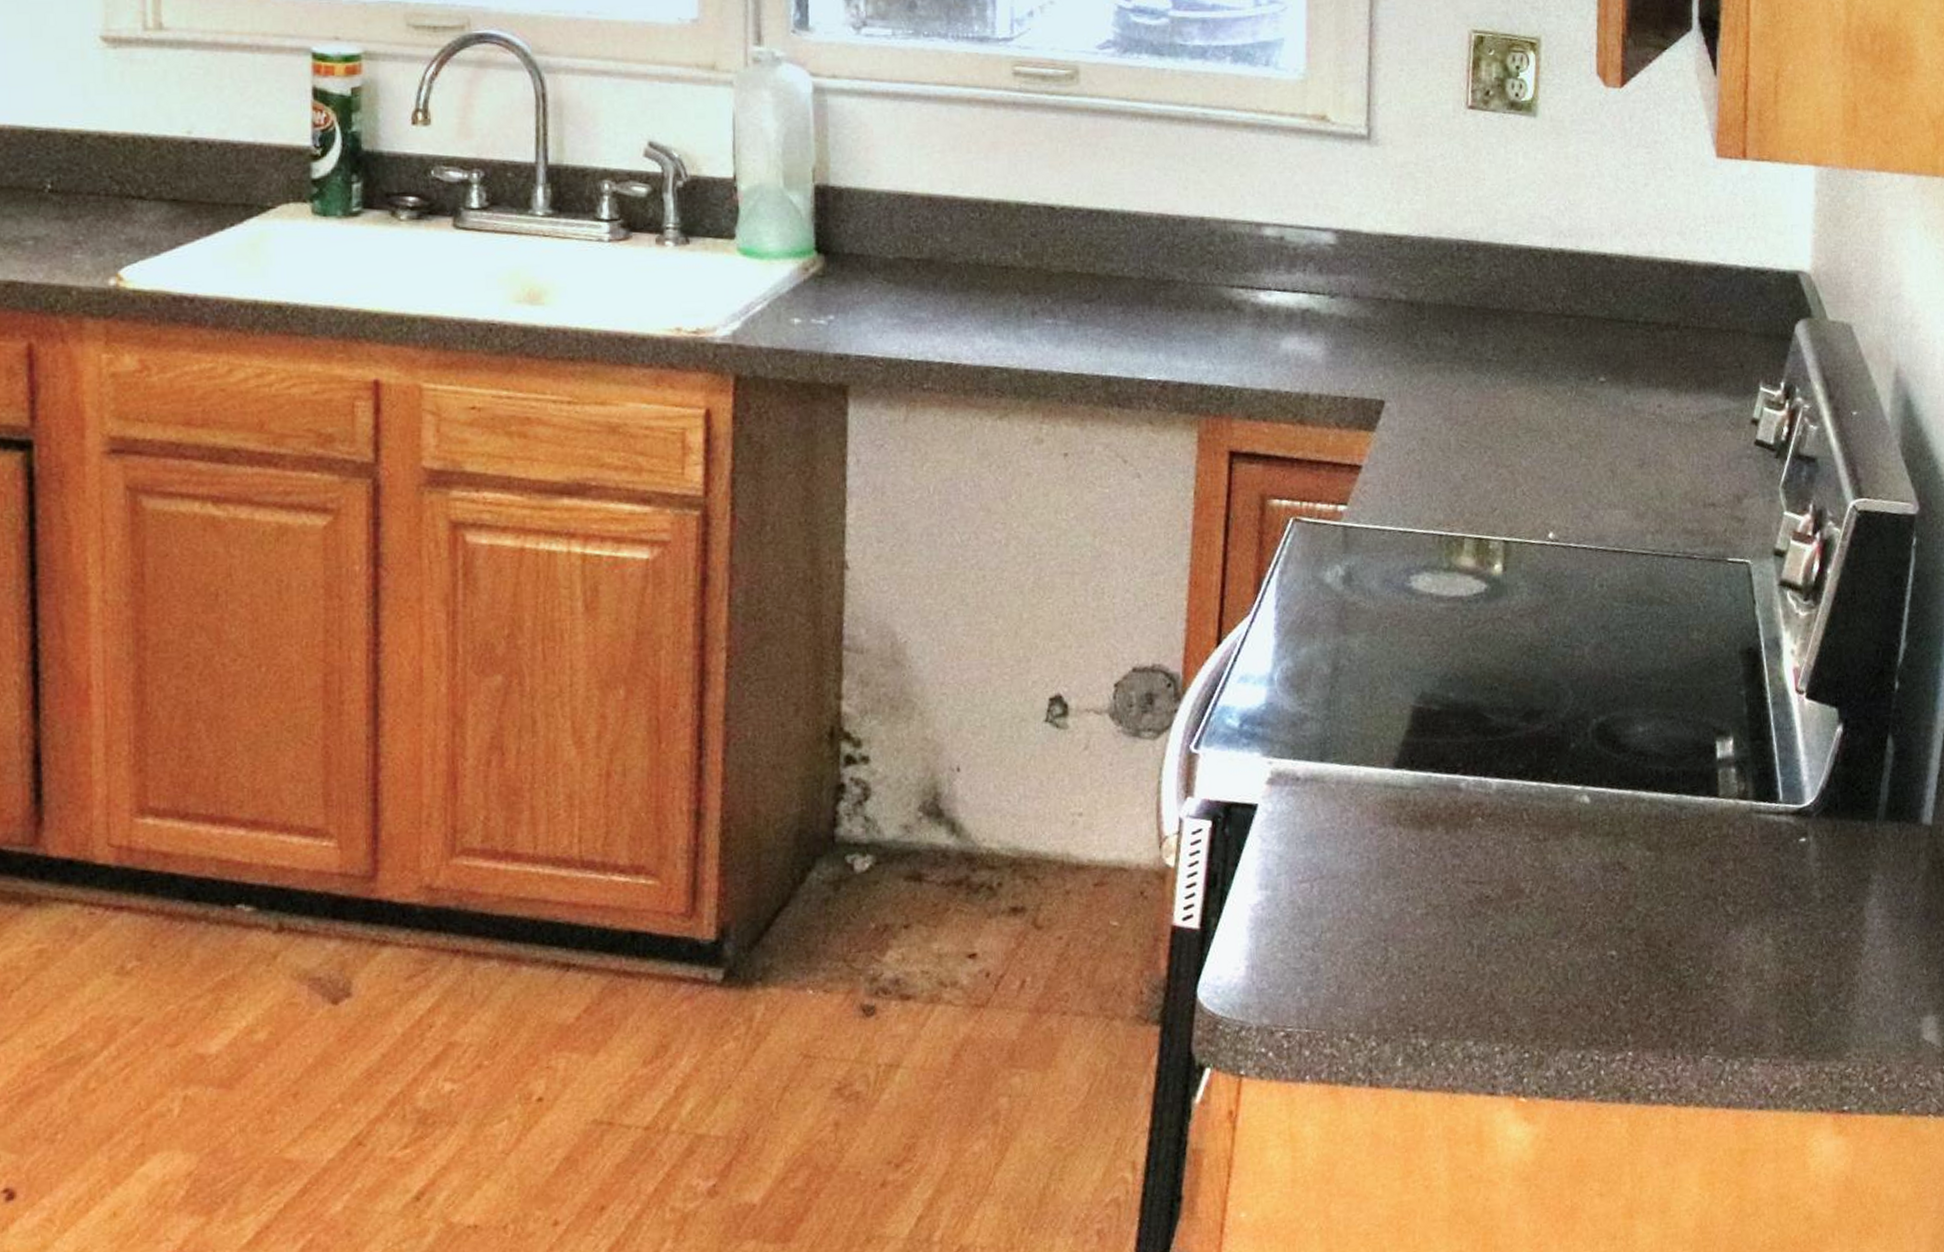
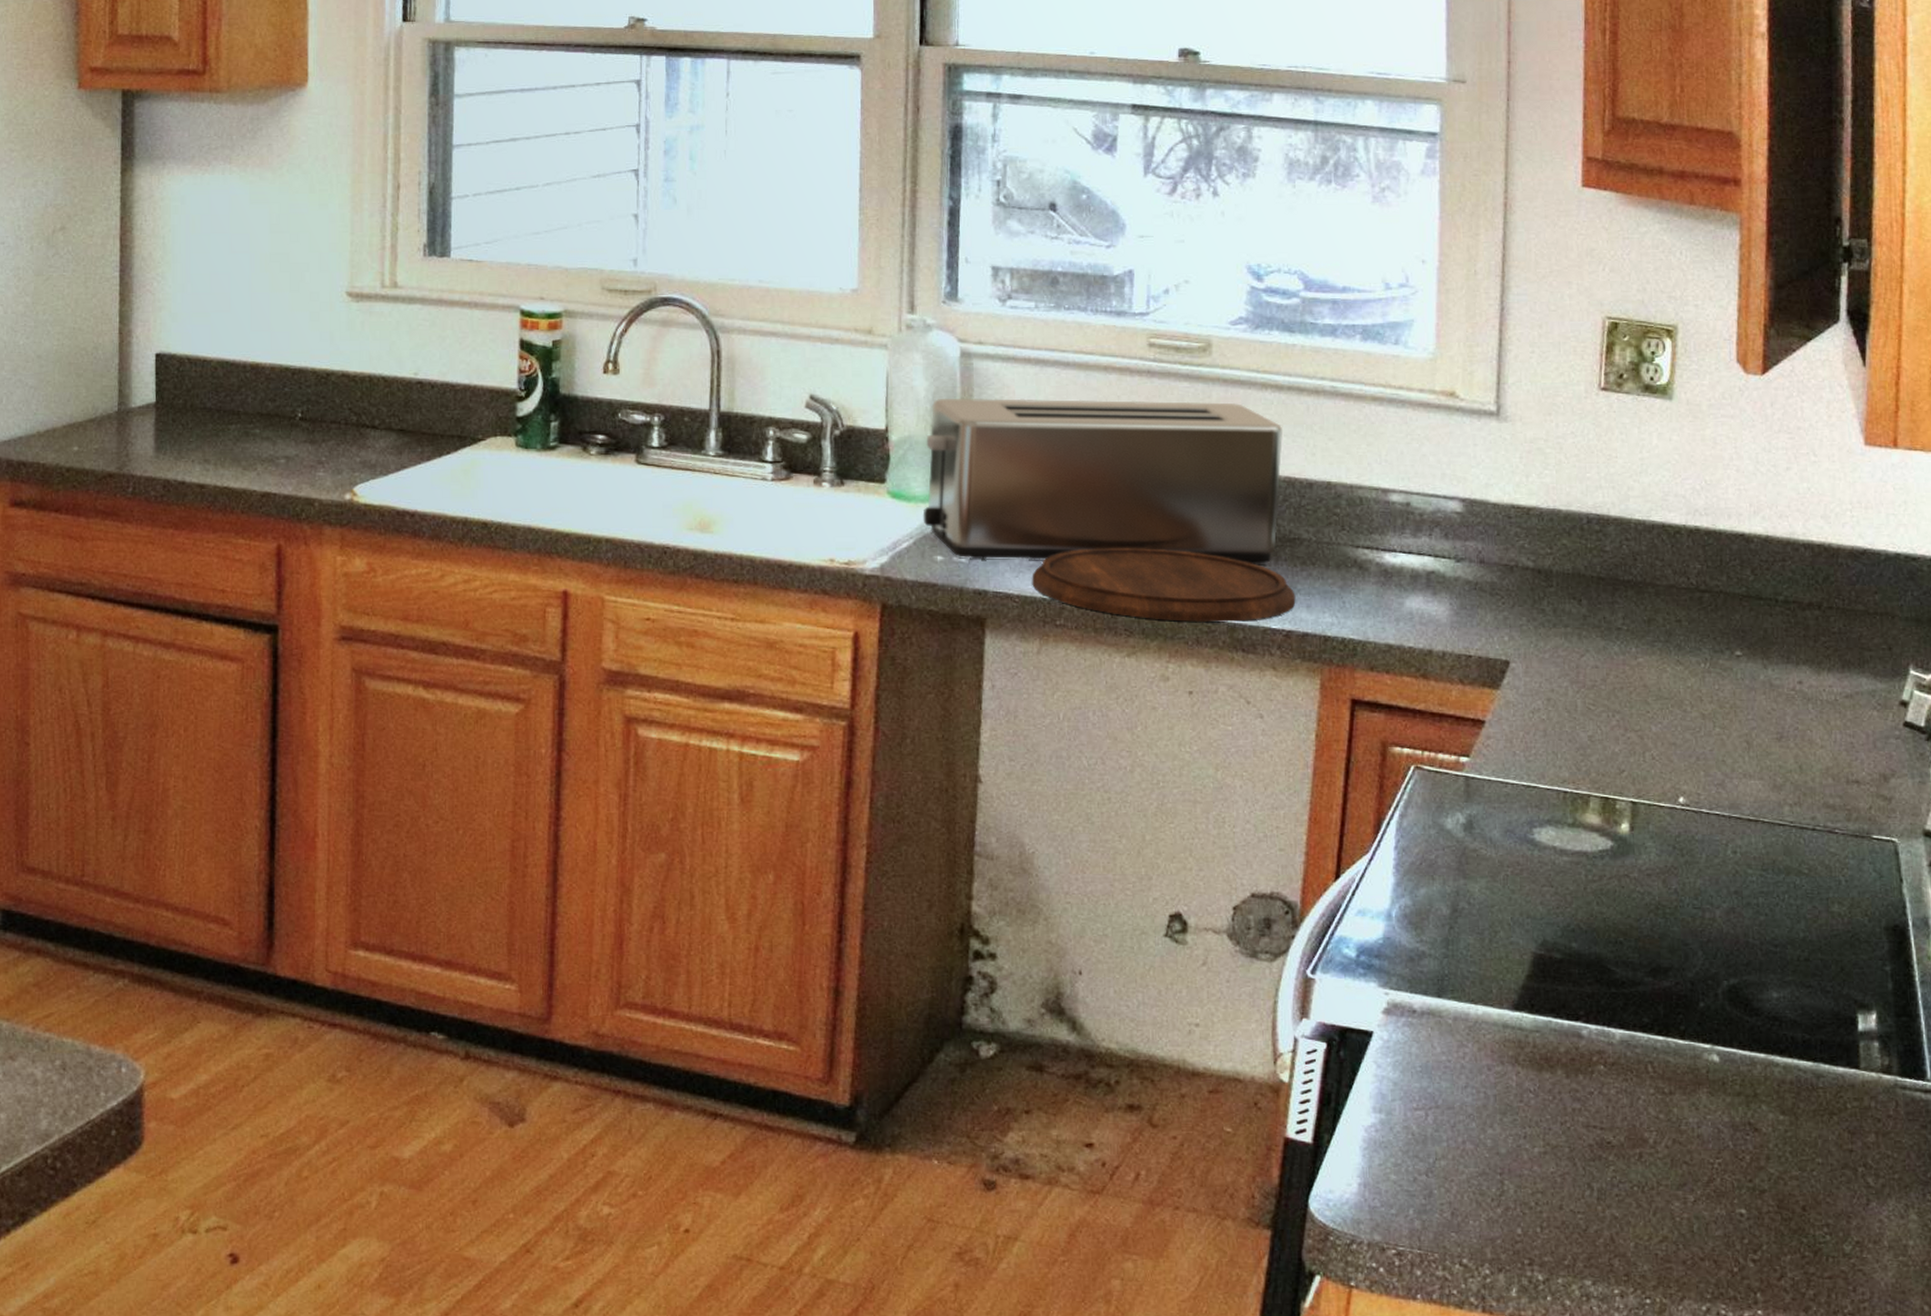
toaster: none [777,135,1154,320] -> present [923,398,1283,564]
cutting board: none [896,298,1171,378] -> present [1032,547,1296,622]

